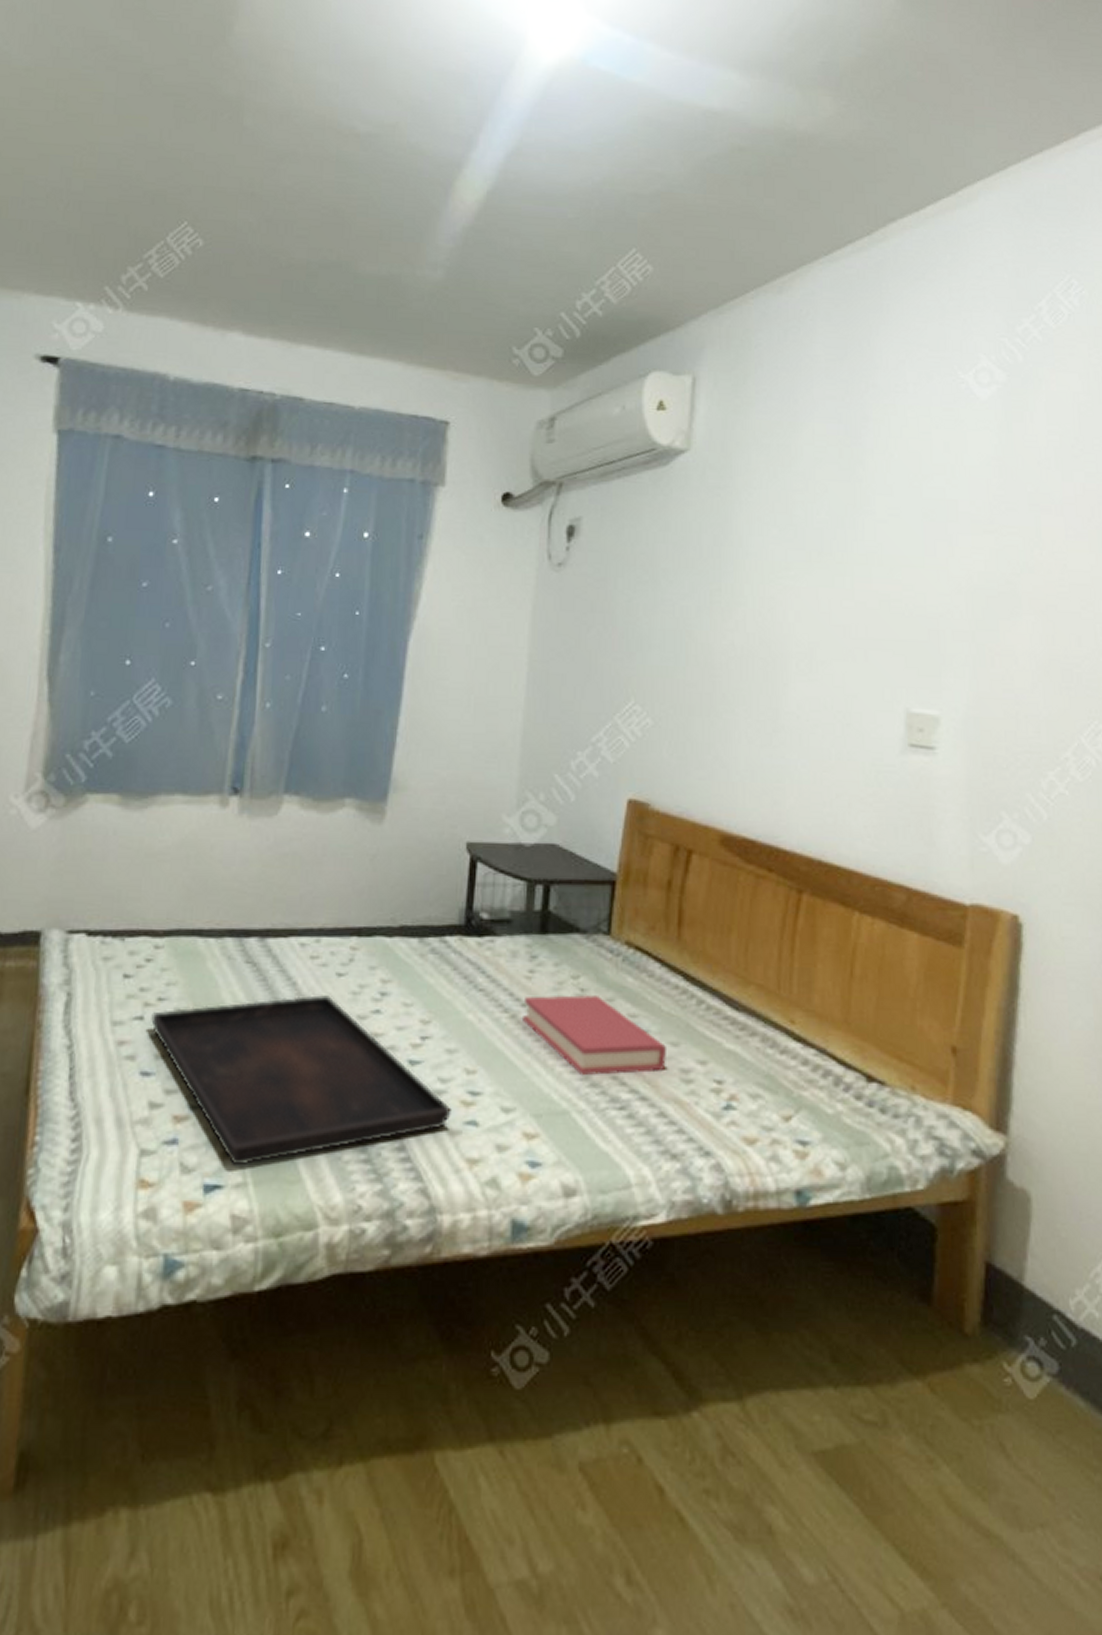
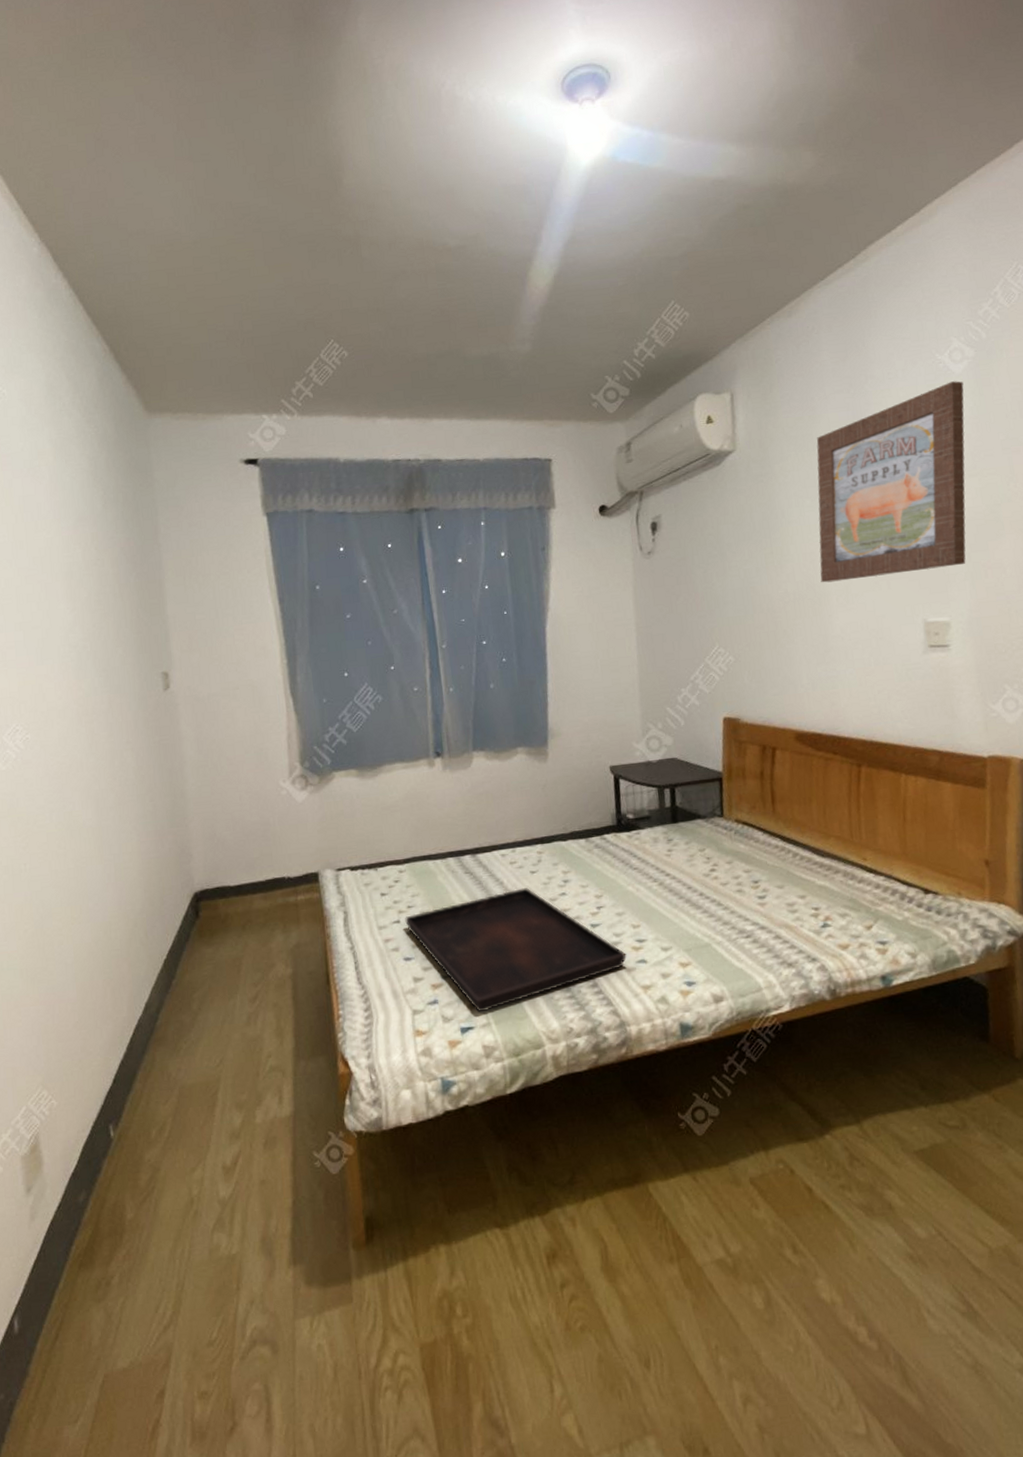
hardback book: present [523,995,668,1076] -> none [666,861,776,918]
wall art: none [778,408,989,645] -> present [816,381,966,583]

